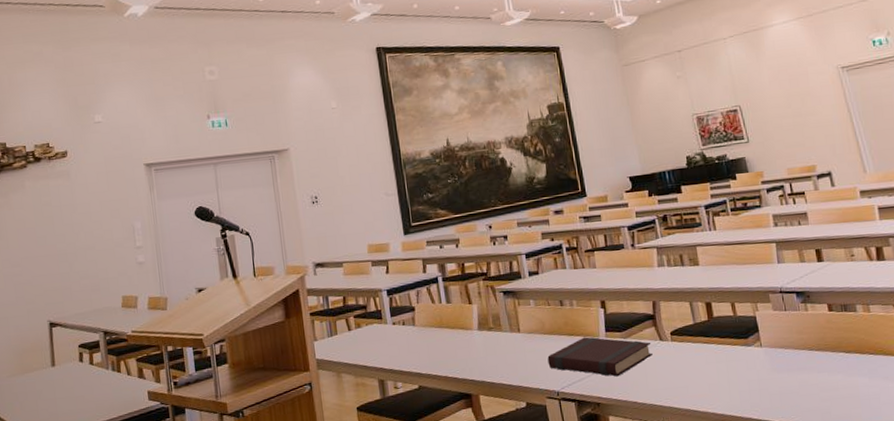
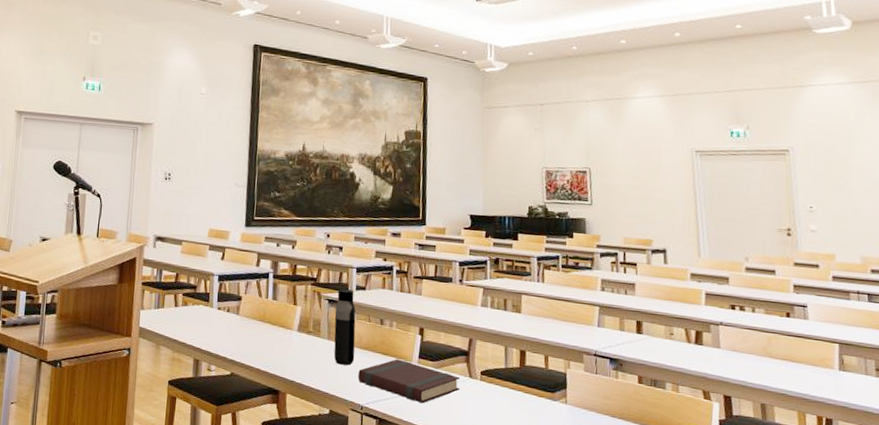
water bottle: none [511,277,541,355] -> present [333,289,356,366]

